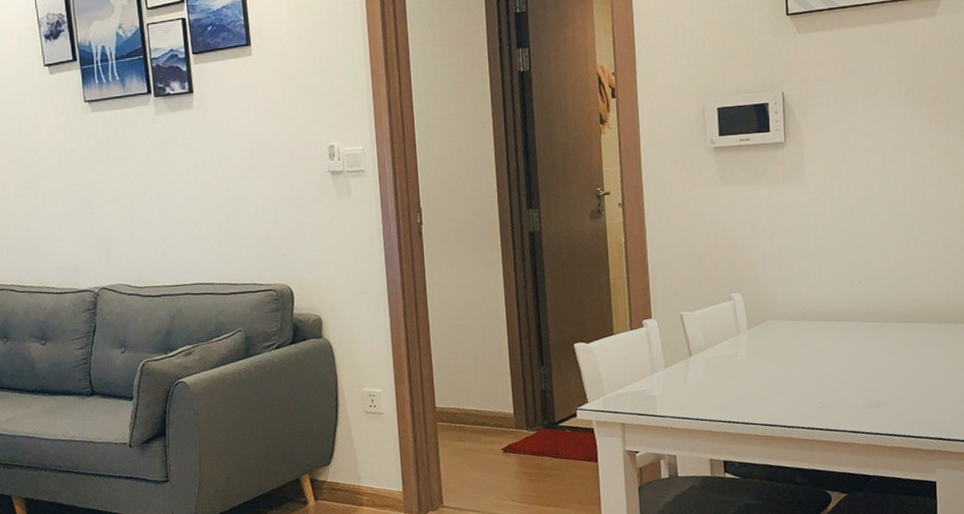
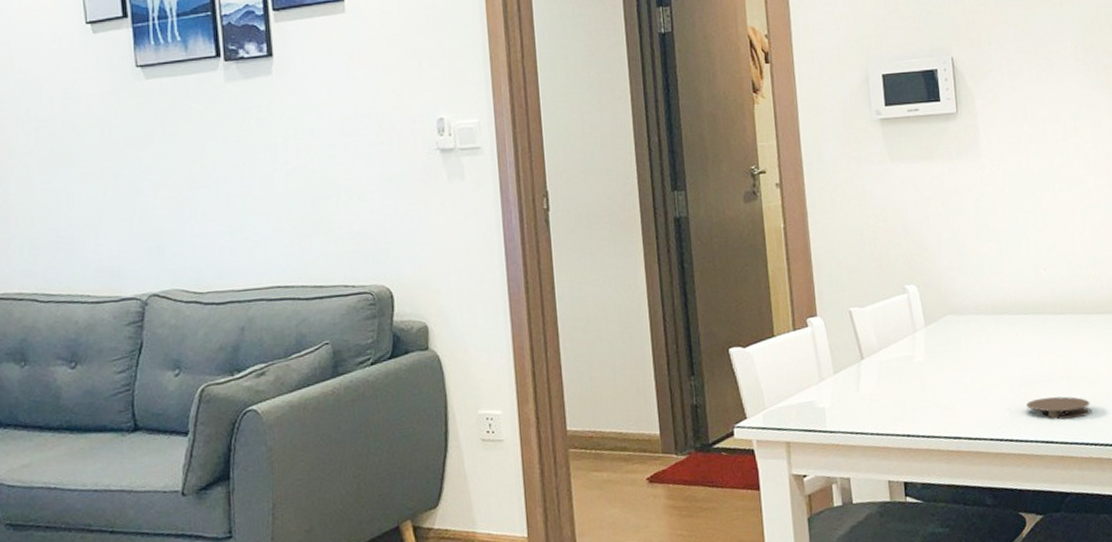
coaster: none [837,393,896,413] -> present [1026,396,1091,420]

